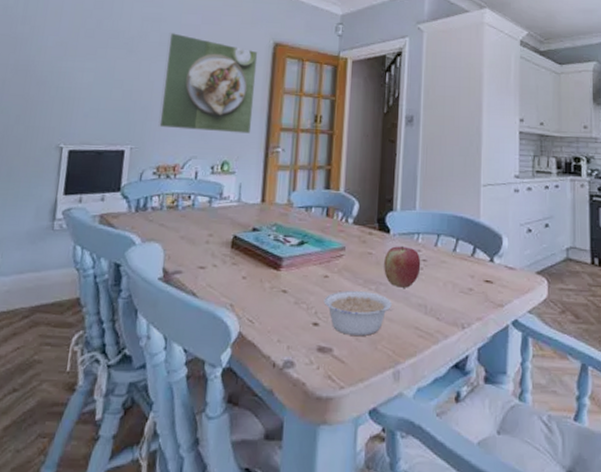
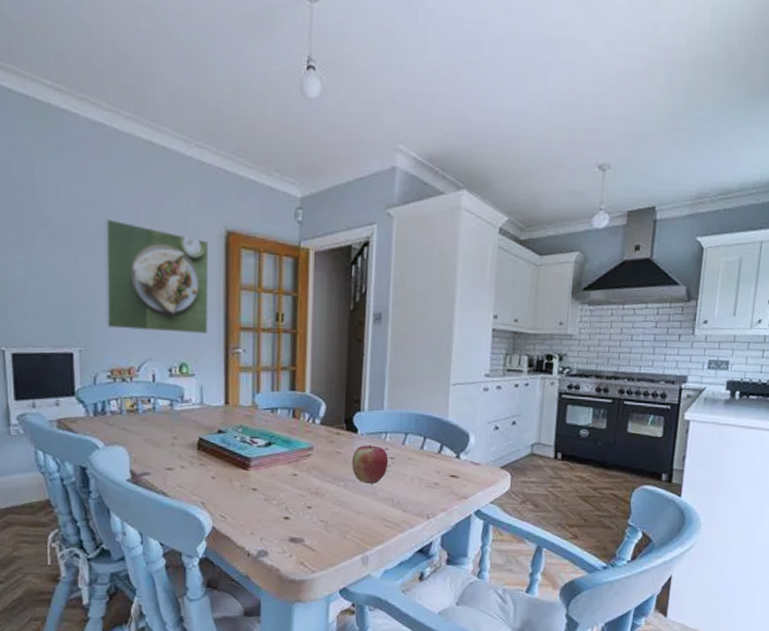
legume: present [324,291,394,336] -> none [293,487,362,527]

